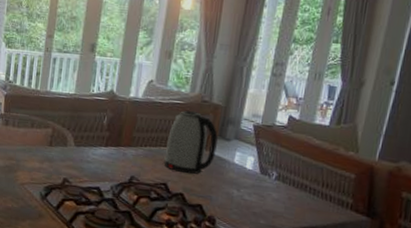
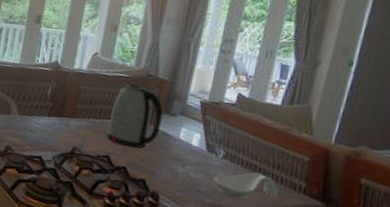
spoon rest: none [267,192,327,218] -> present [214,172,278,199]

